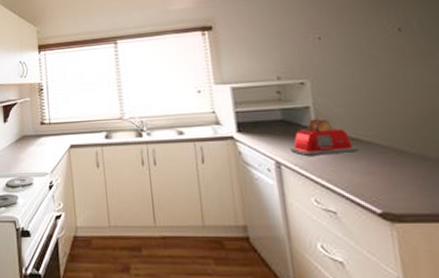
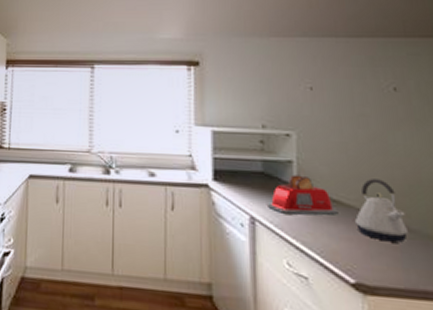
kettle: none [375,114,427,172] -> present [355,179,408,243]

